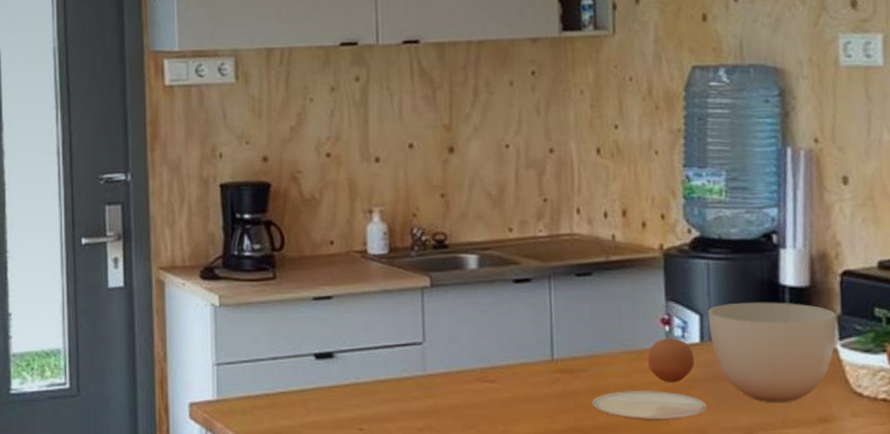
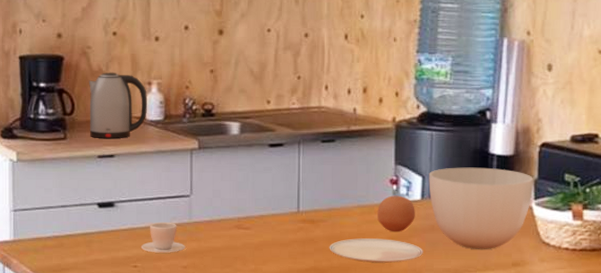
kettle: none [299,199,369,277] -> present [88,72,147,138]
teacup: none [366,375,420,413] -> present [140,222,186,253]

